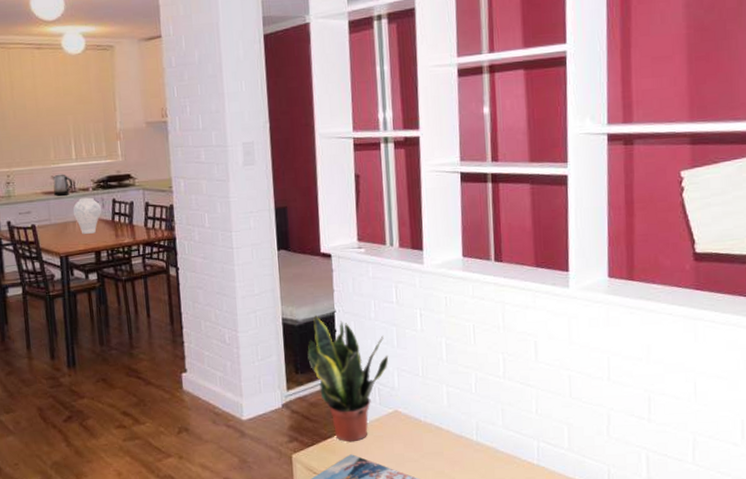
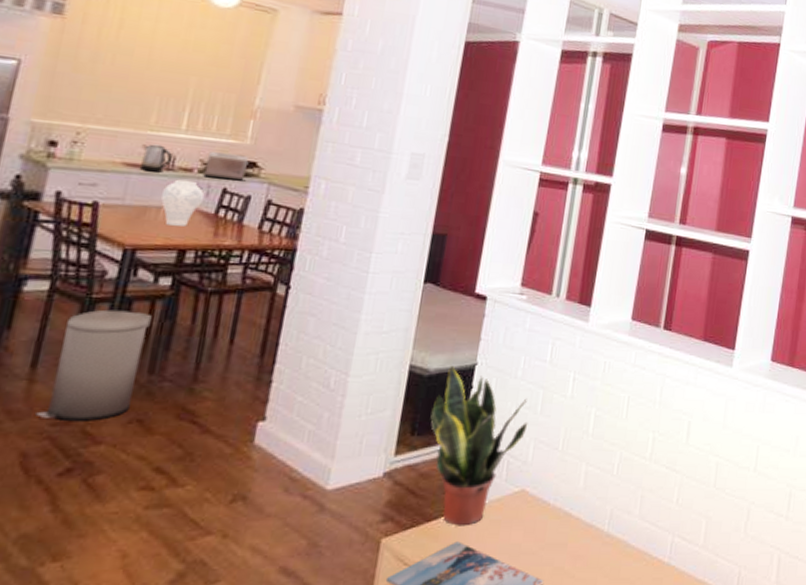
pedal bin: none [39,301,95,384] -> present [35,309,152,422]
toaster: none [95,170,125,193] -> present [203,152,249,182]

